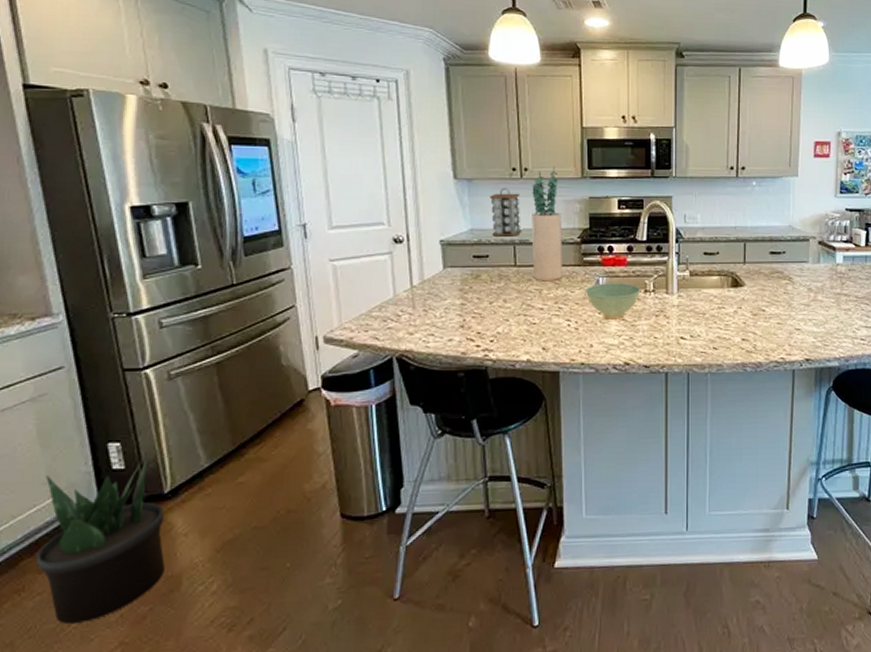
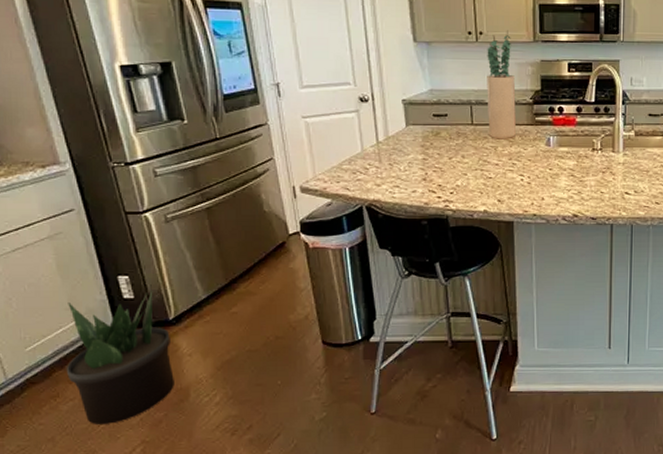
spice rack: present [490,187,523,237] -> none [448,50,479,97]
bowl: present [584,283,640,319] -> none [536,141,588,175]

